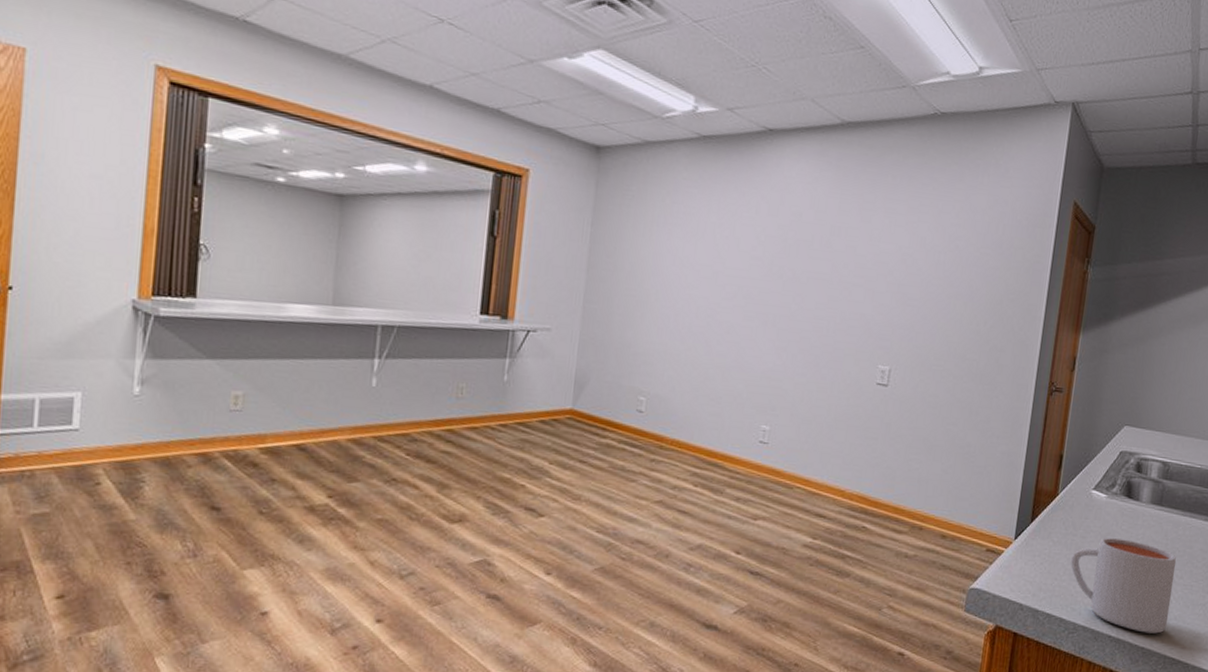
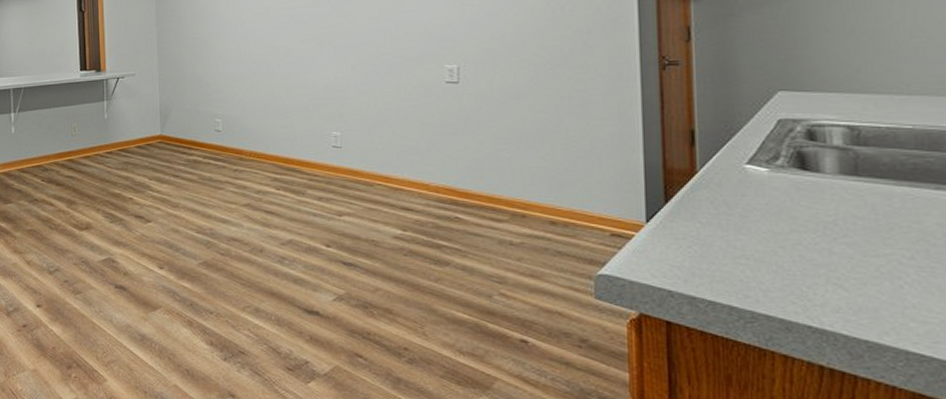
mug: present [1071,537,1177,634] -> none [731,215,902,325]

